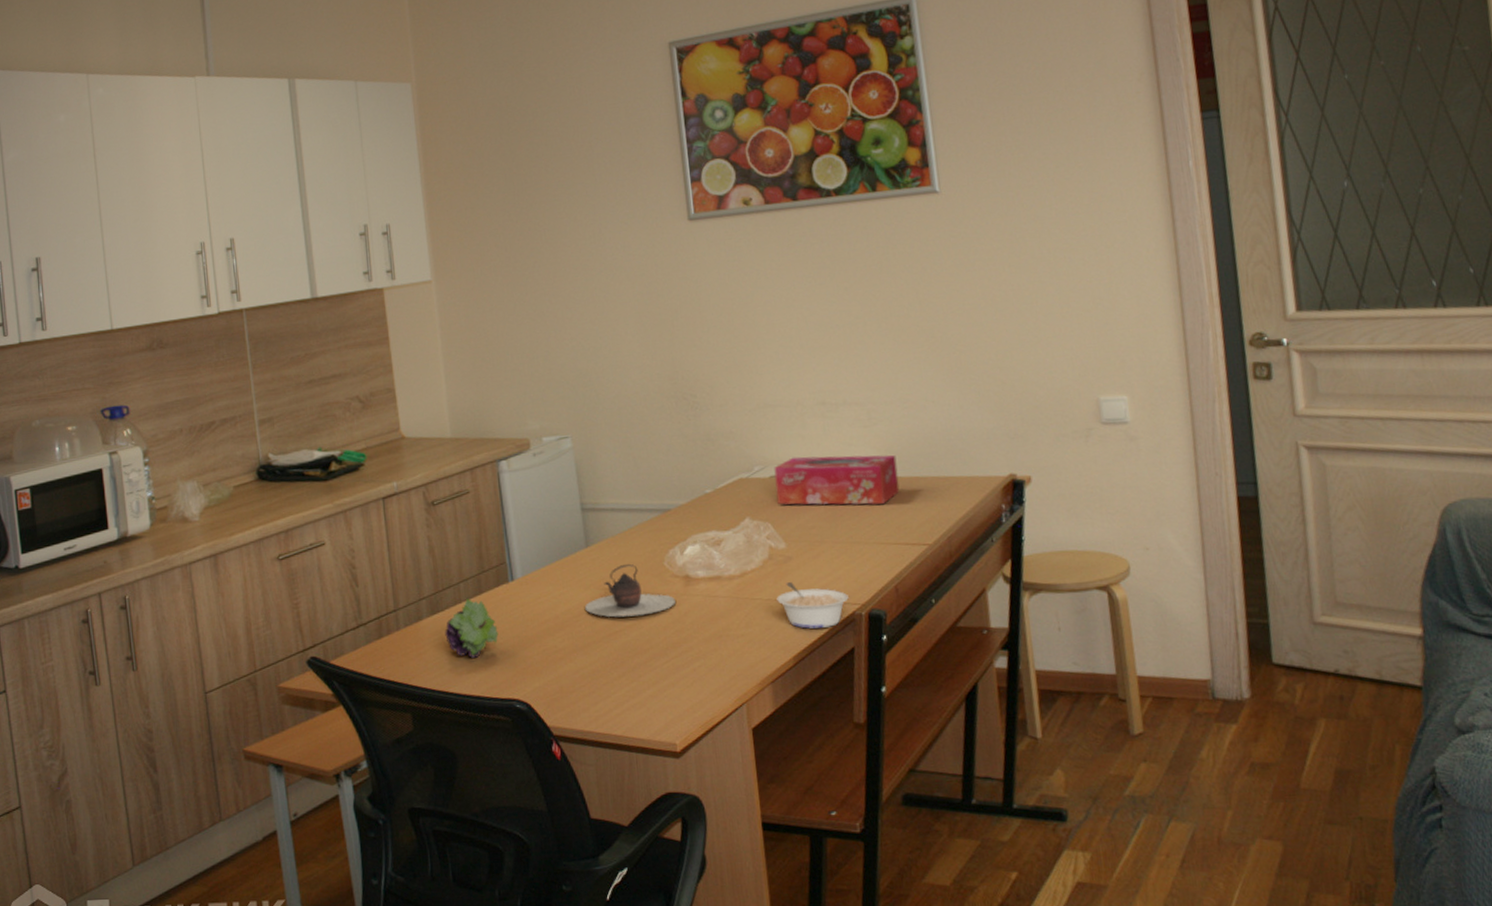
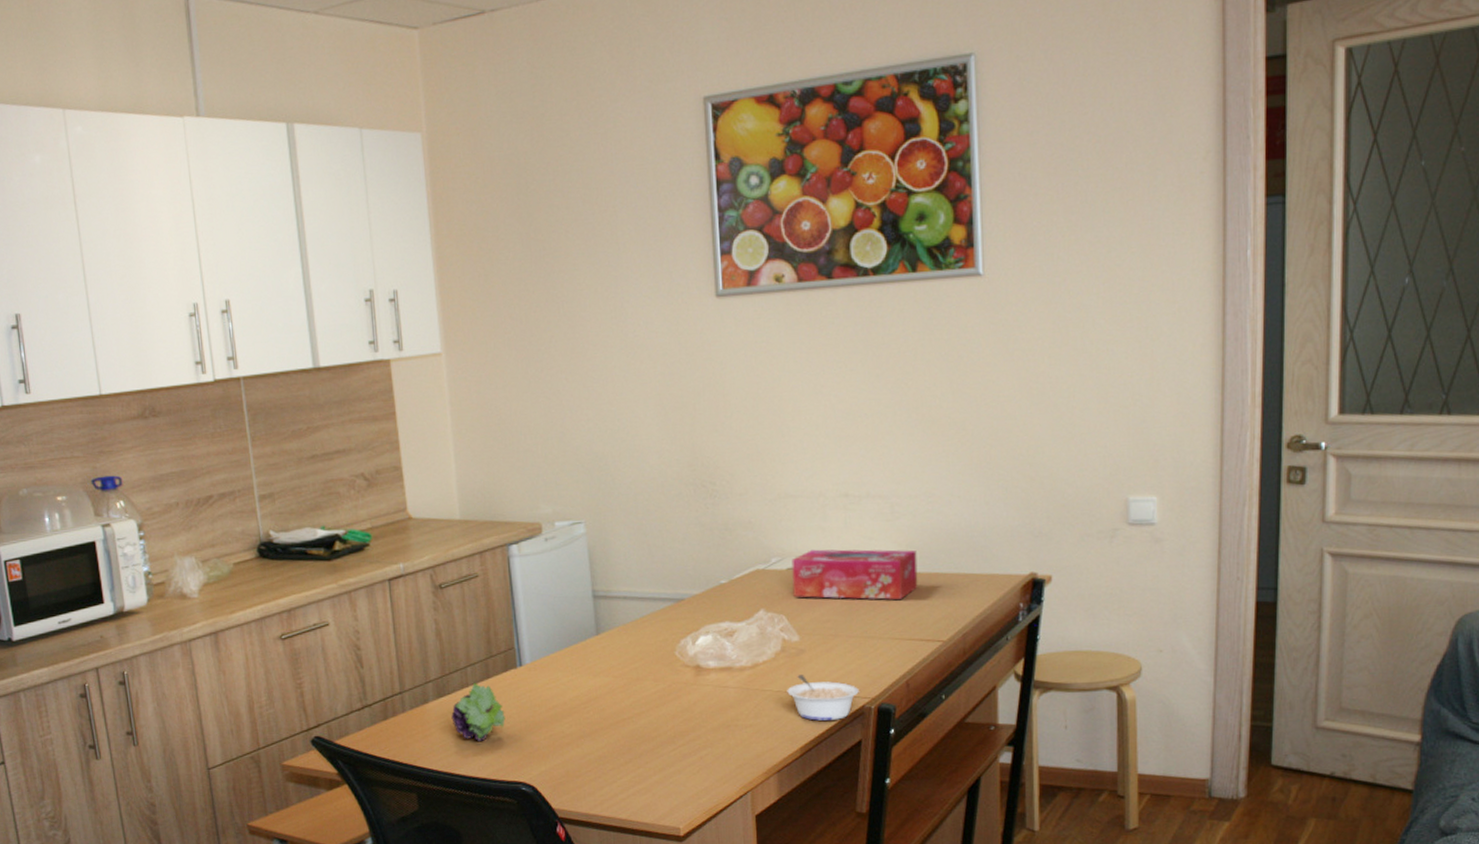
teapot: present [585,563,675,618] -> none [594,652,685,705]

